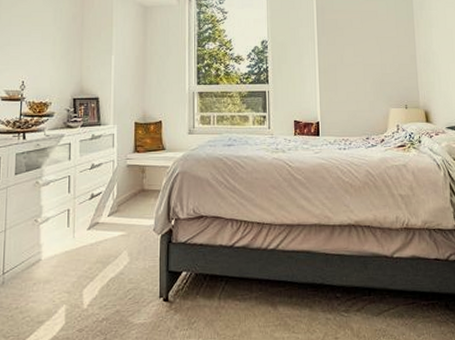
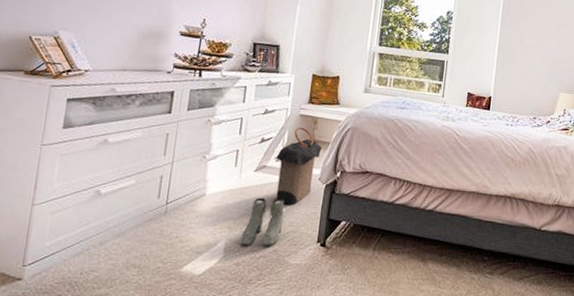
boots: none [81,254,122,309] -> present [240,198,284,246]
laundry hamper: none [105,177,152,262] -> present [273,127,322,206]

